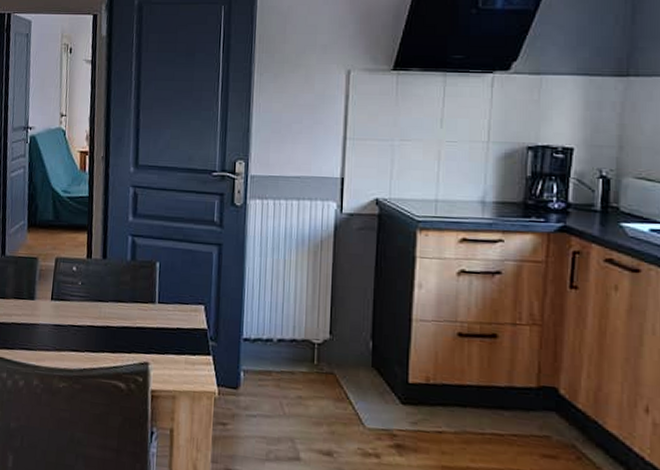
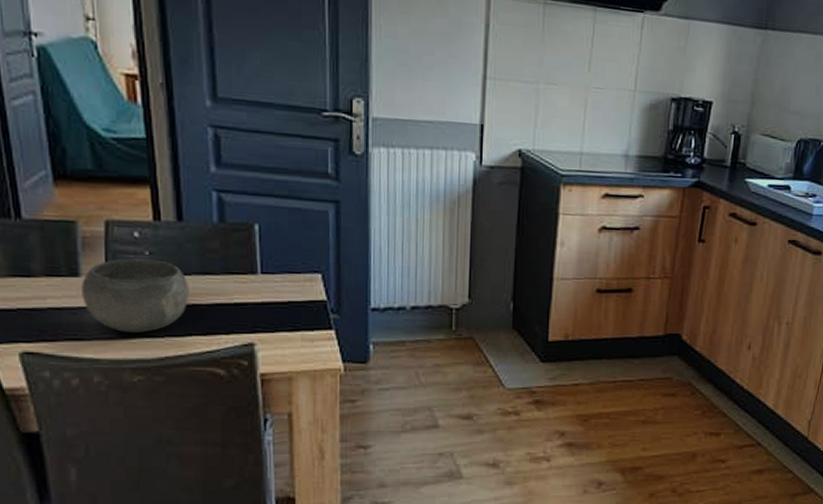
bowl: none [34,287,106,347] -> present [82,258,190,333]

